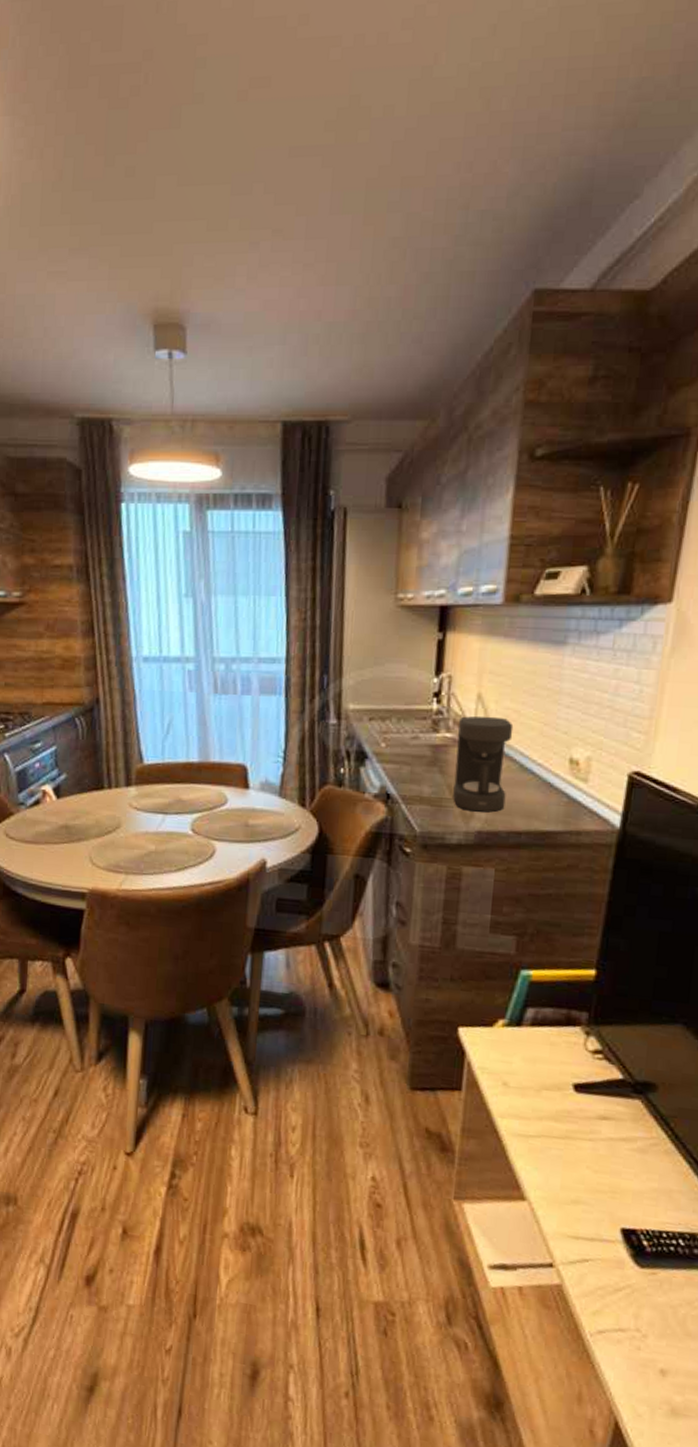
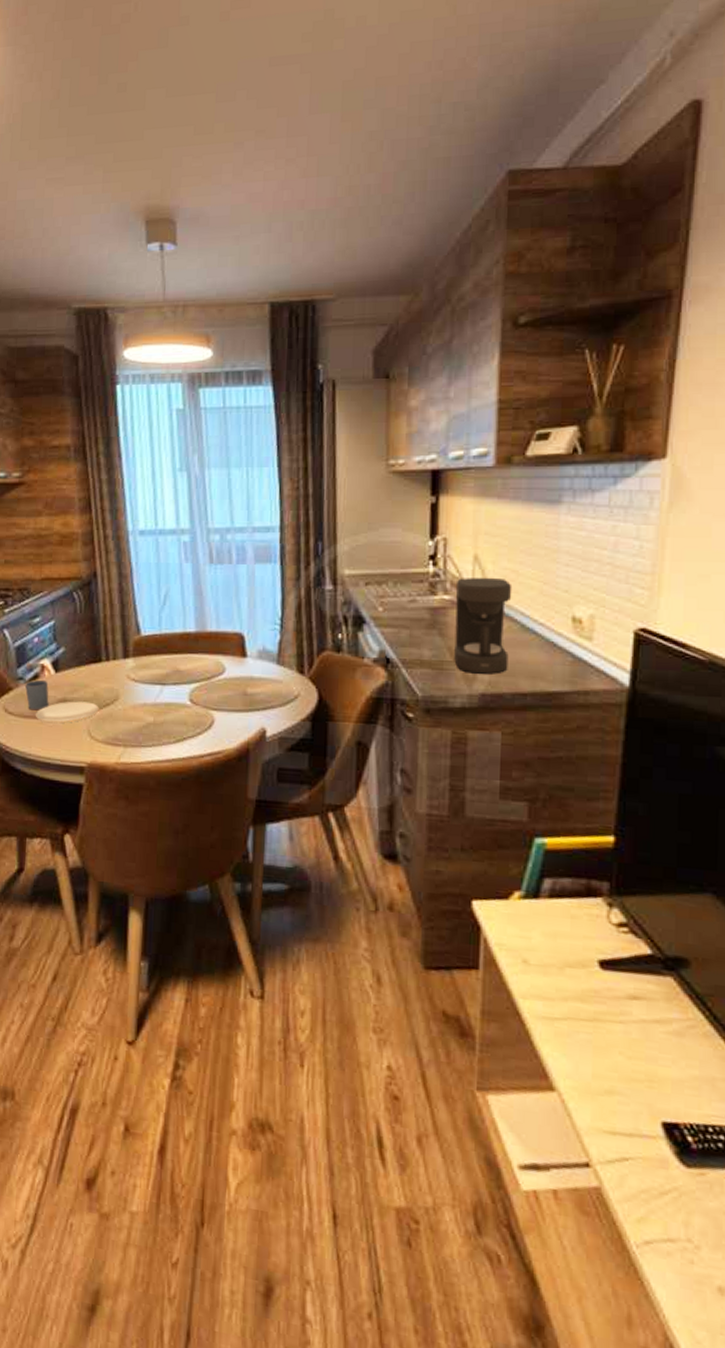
mug: none [25,805,51,836] -> present [24,679,49,711]
plate: none [36,827,101,850] -> present [35,701,99,724]

